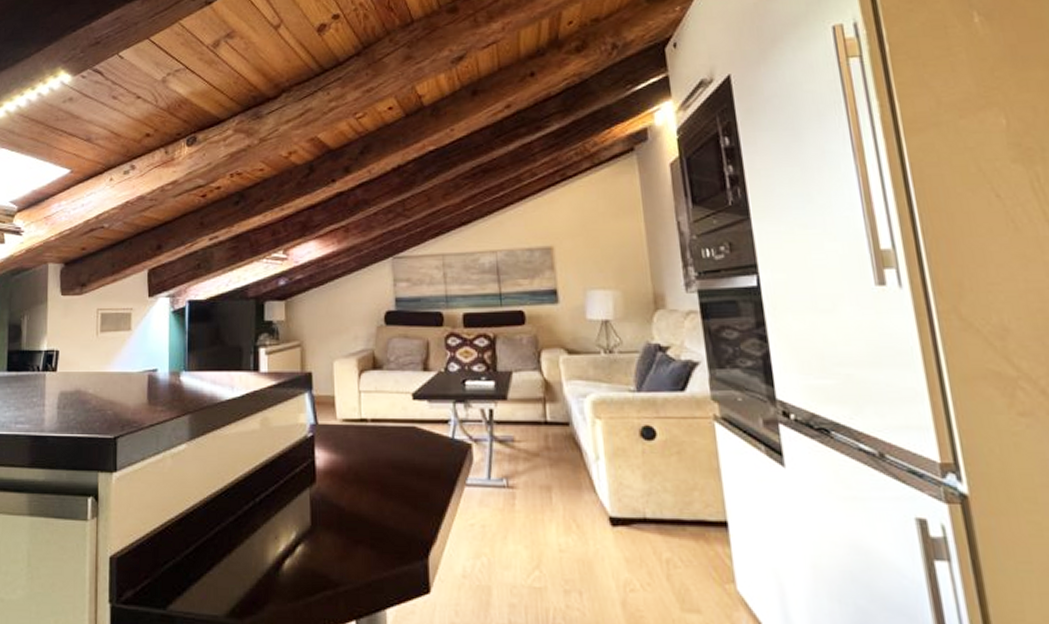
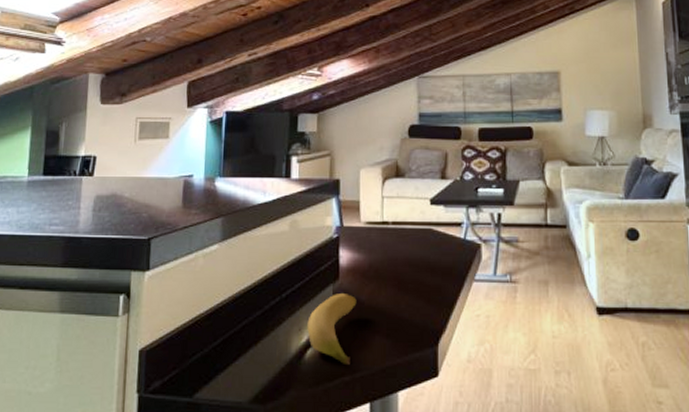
banana: none [284,497,336,579] -> present [307,292,357,366]

